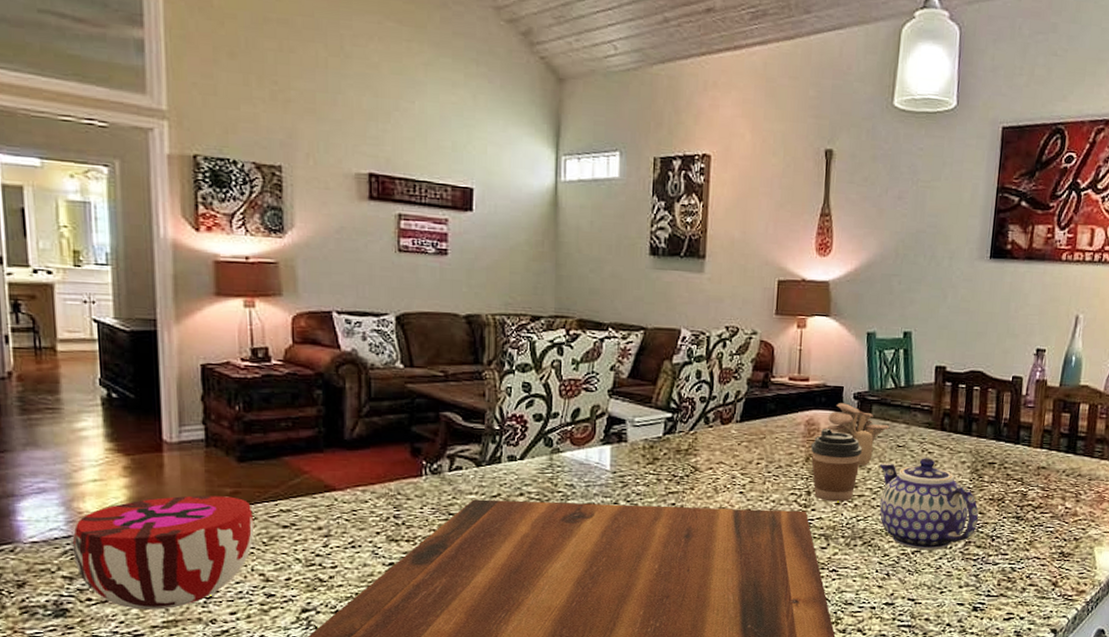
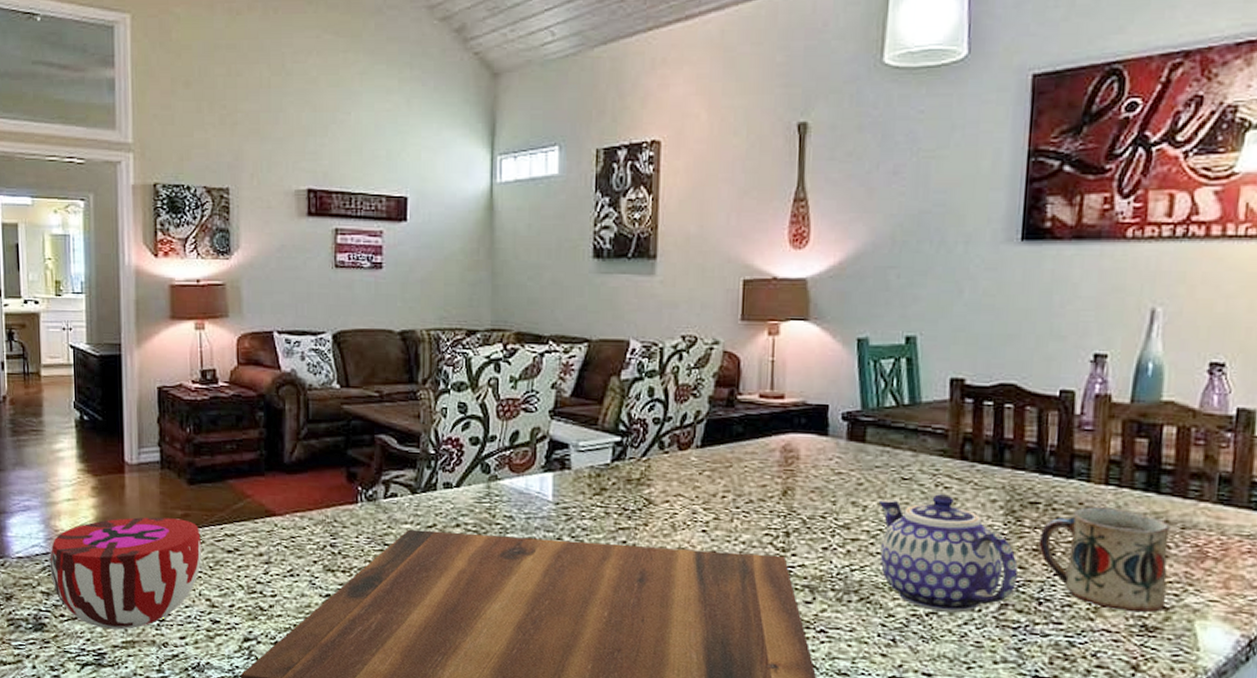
coffee cup: present [811,428,862,502] -> none [789,455,855,547]
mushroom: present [827,403,890,466] -> none [808,425,891,502]
mug: none [993,465,1082,542] -> present [1038,506,1170,612]

